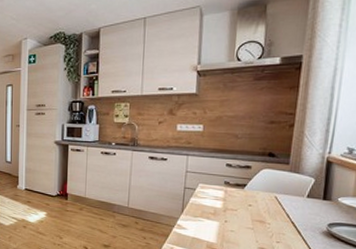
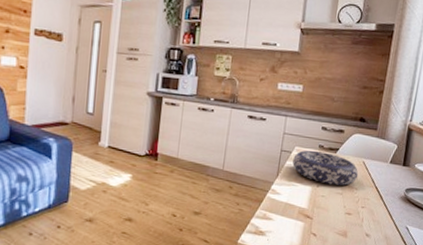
decorative bowl: none [197,186,271,221] -> present [292,150,359,186]

